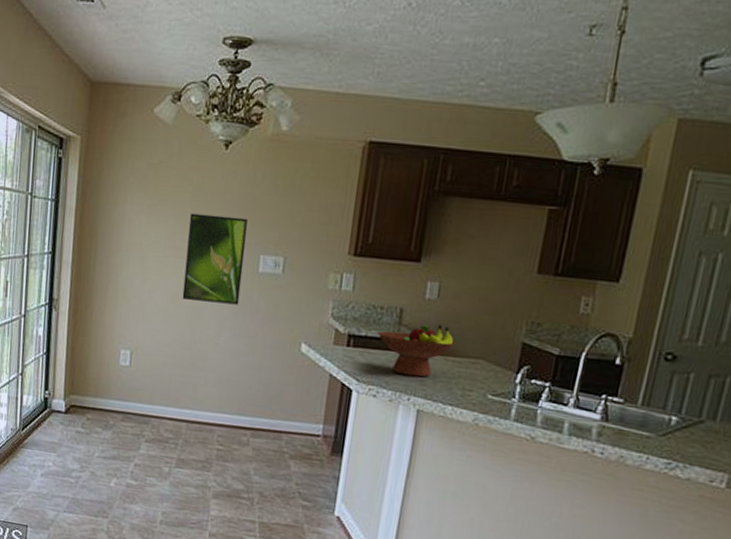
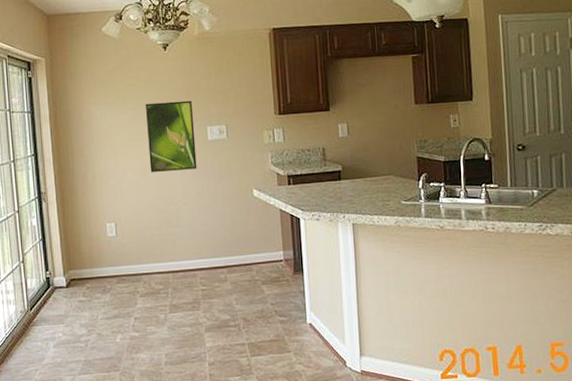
fruit bowl: present [378,324,457,378] -> none [310,154,370,199]

